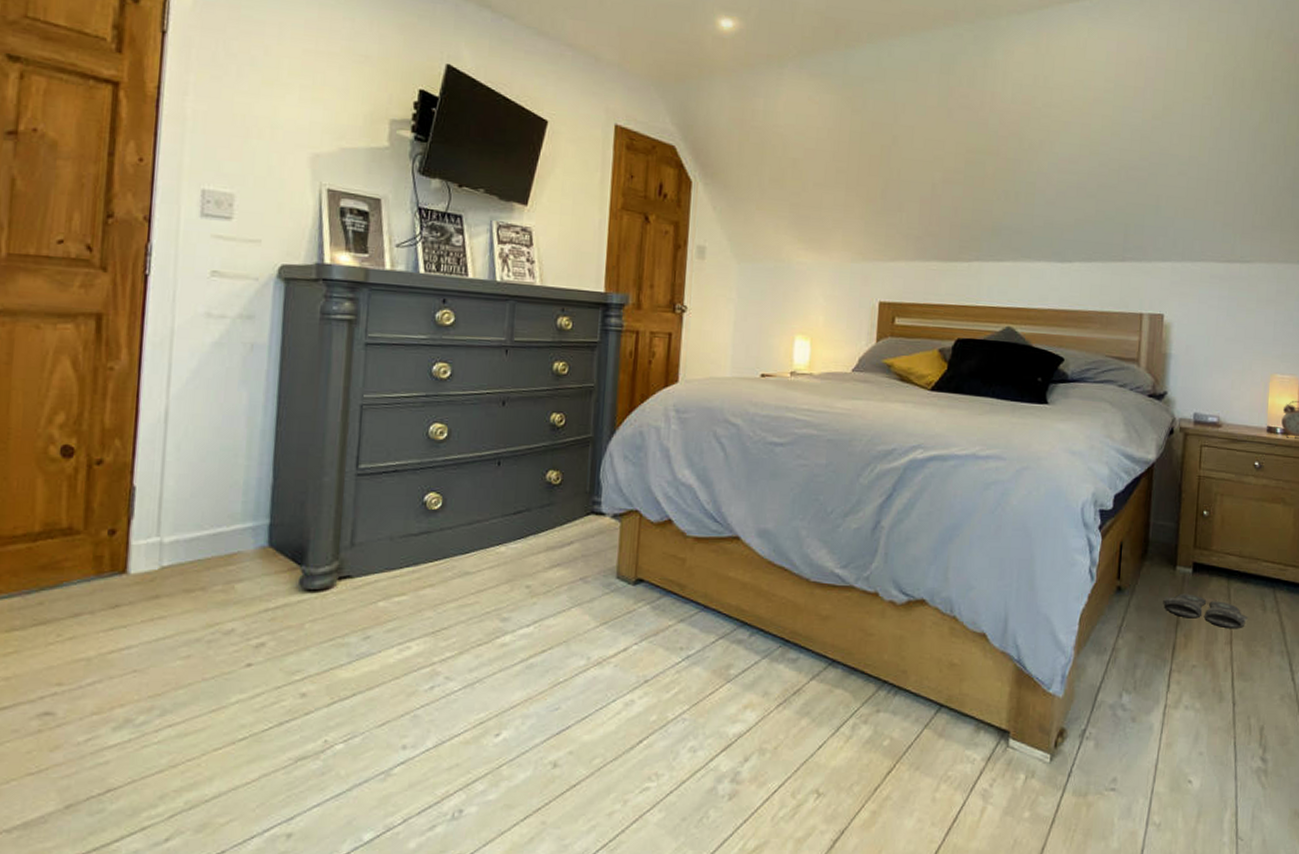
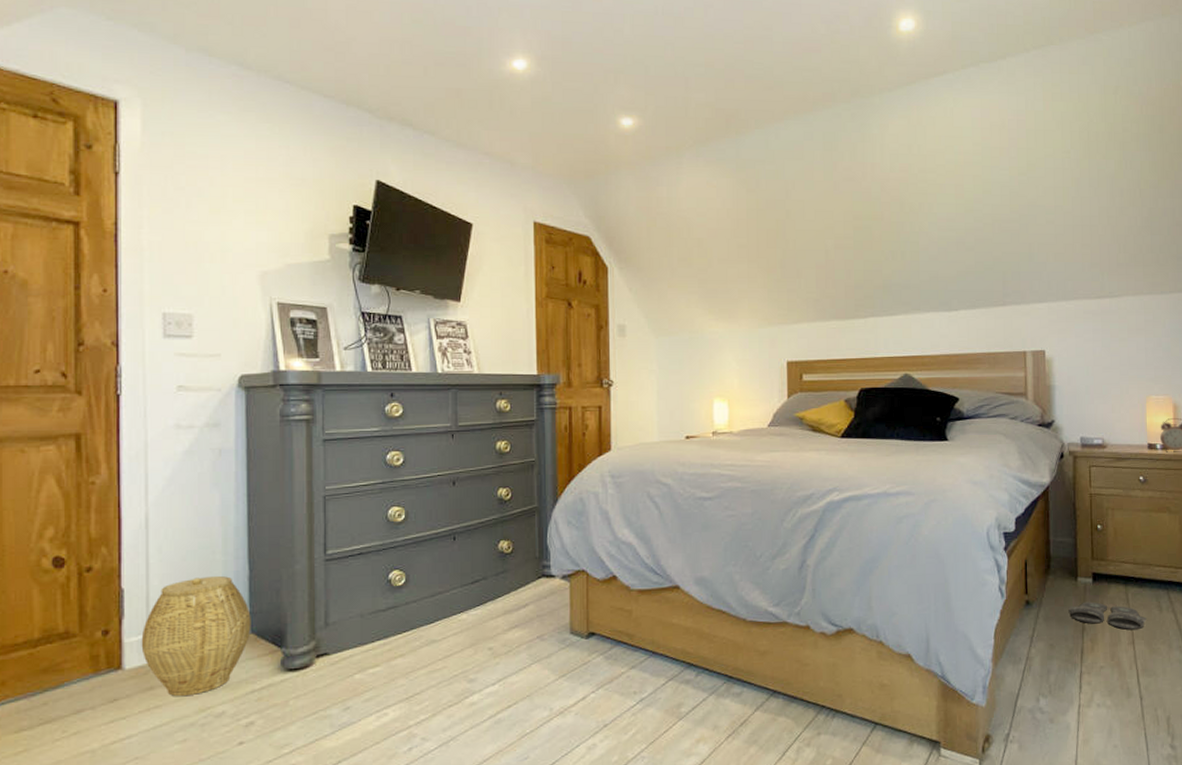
woven basket: none [149,481,271,609] -> present [141,576,251,697]

